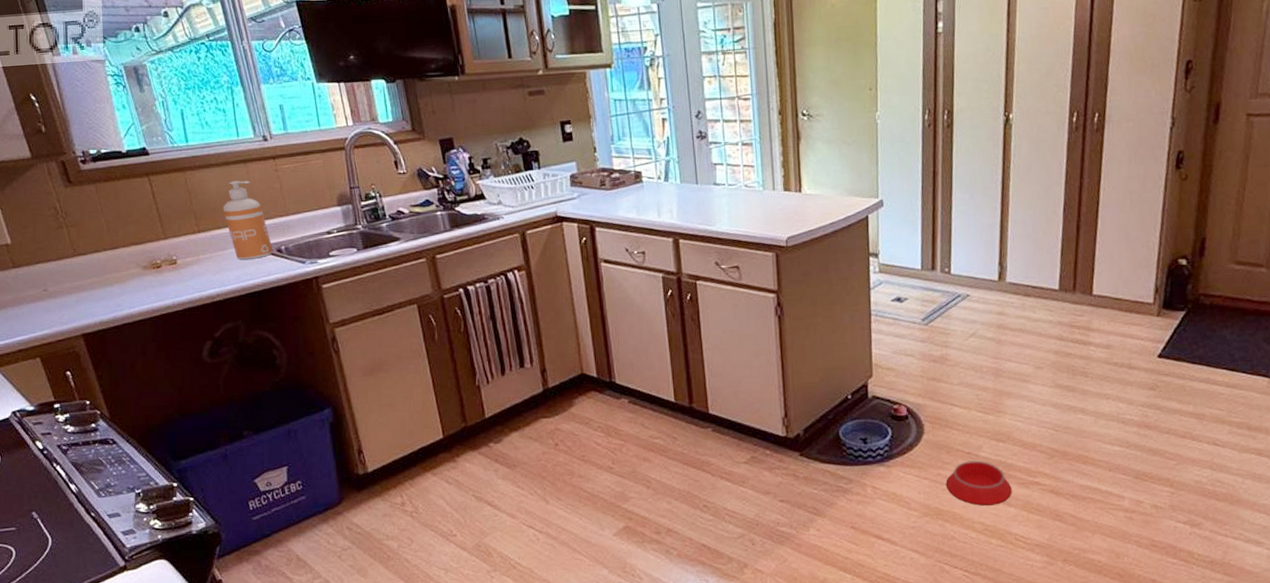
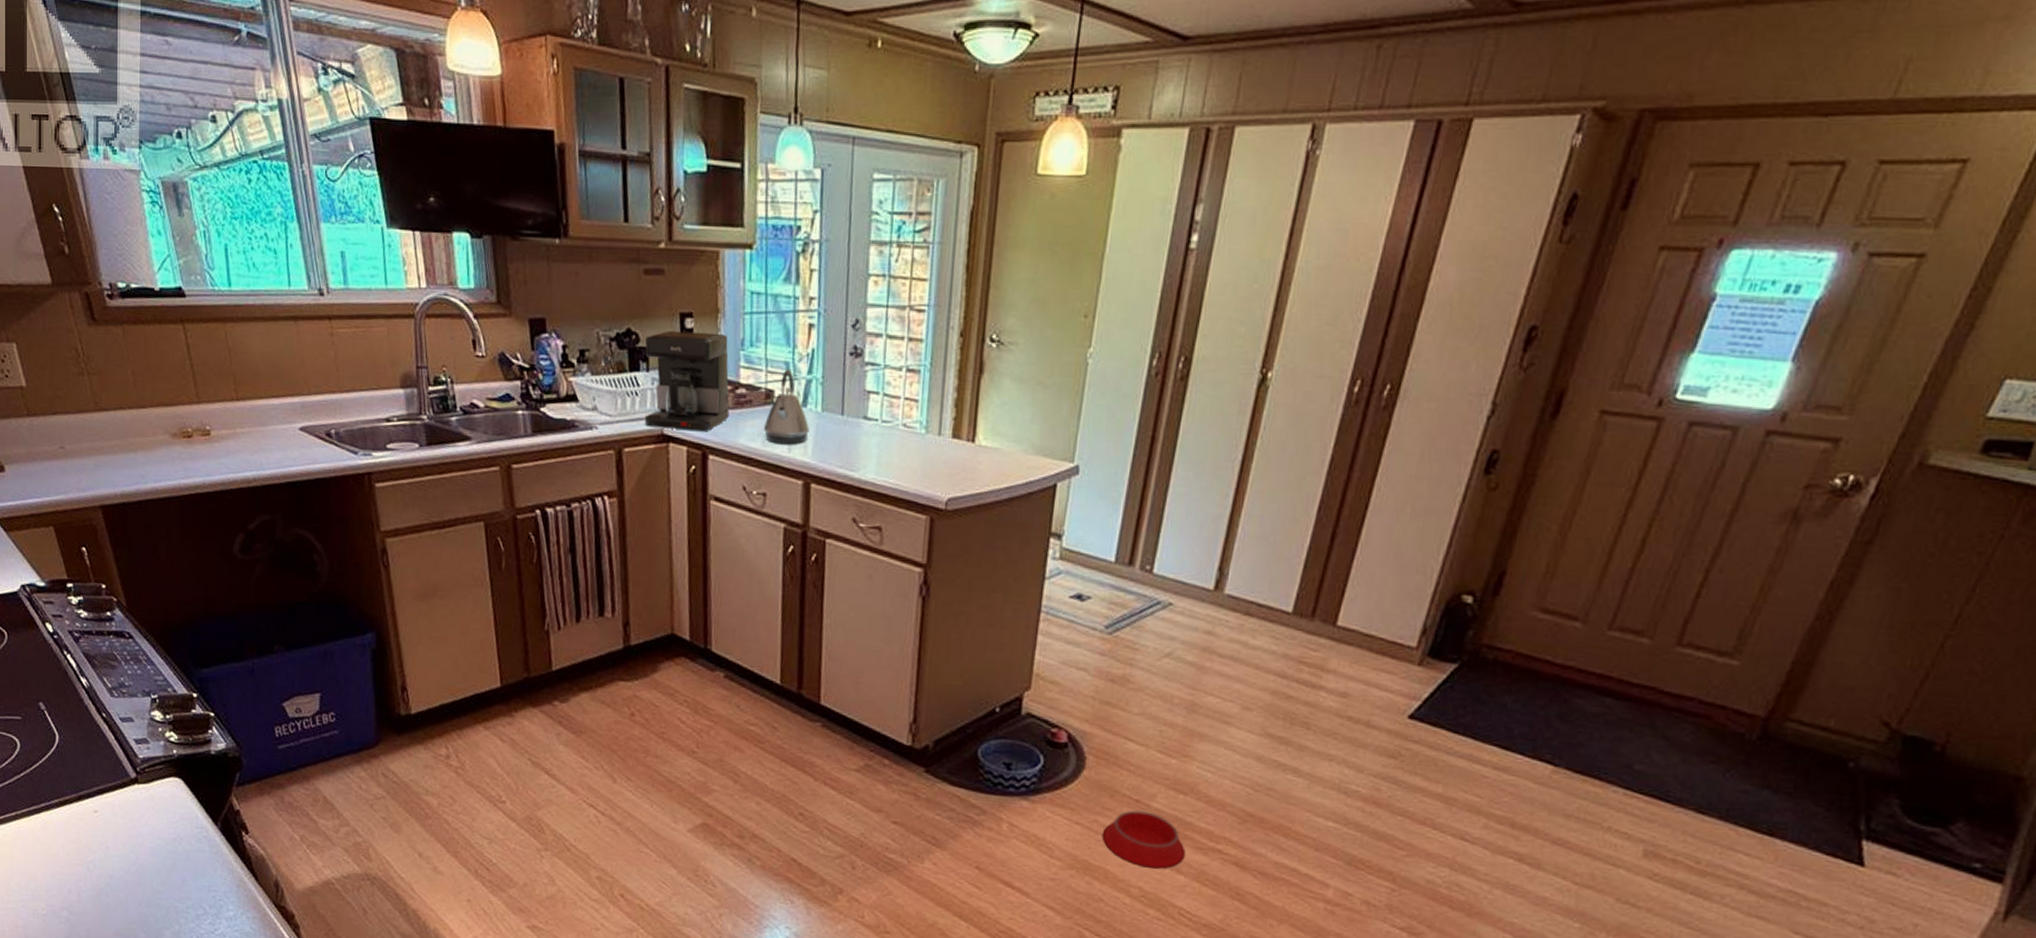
soap dispenser: present [223,180,274,260] -> none [266,341,322,441]
coffee maker: none [534,133,608,212] -> present [644,330,730,431]
kettle: none [636,154,673,214] -> present [763,368,809,447]

